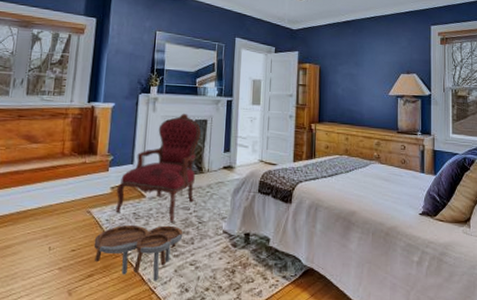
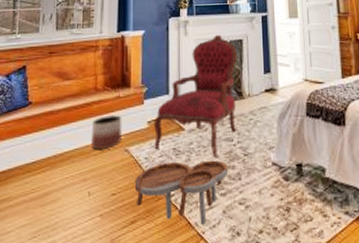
planter: none [55,179,87,210] -> present [92,115,122,151]

